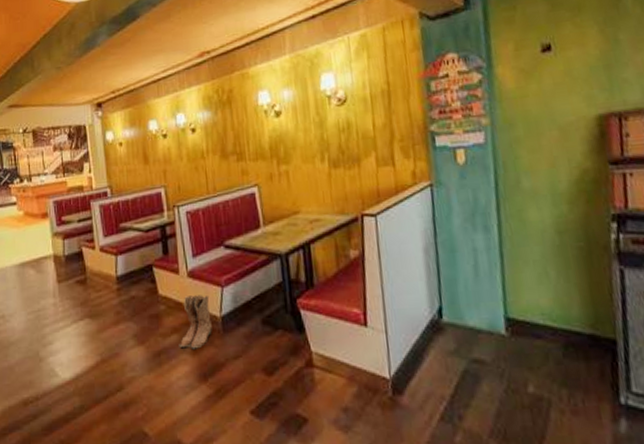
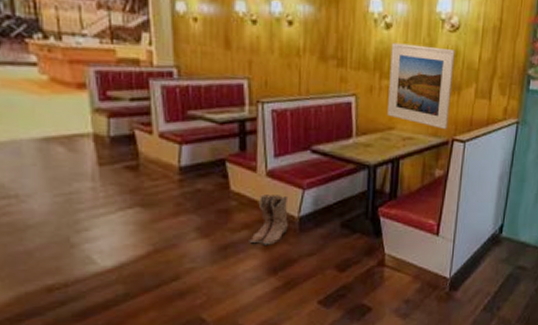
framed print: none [283,122,354,205] -> present [388,42,455,129]

